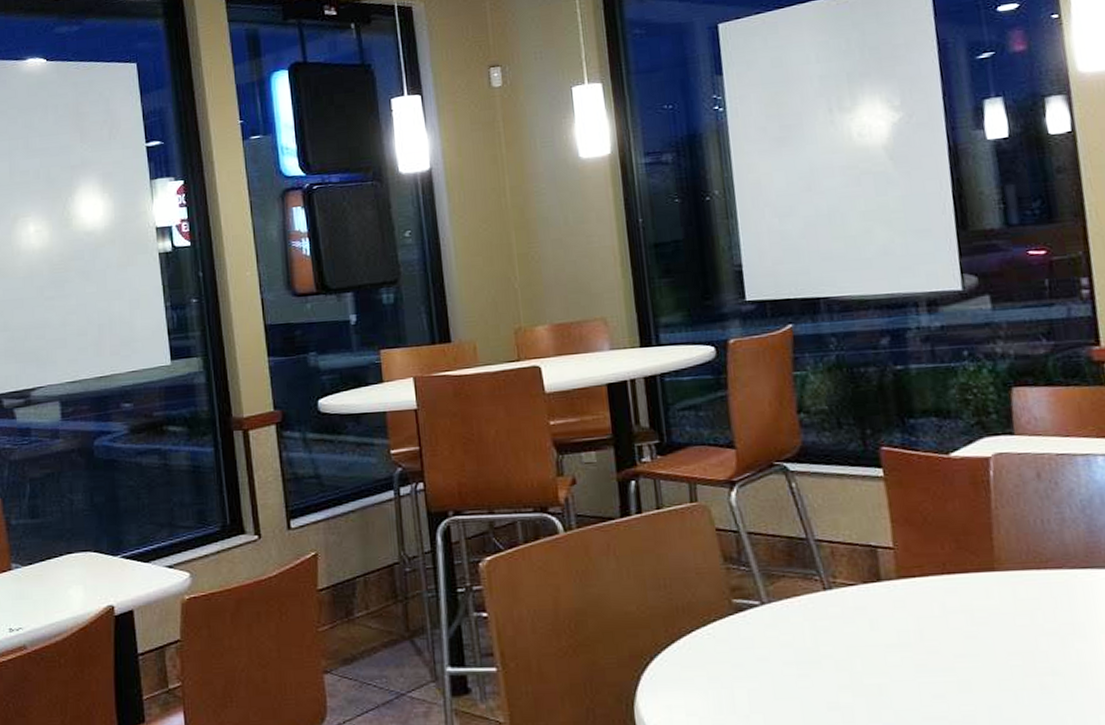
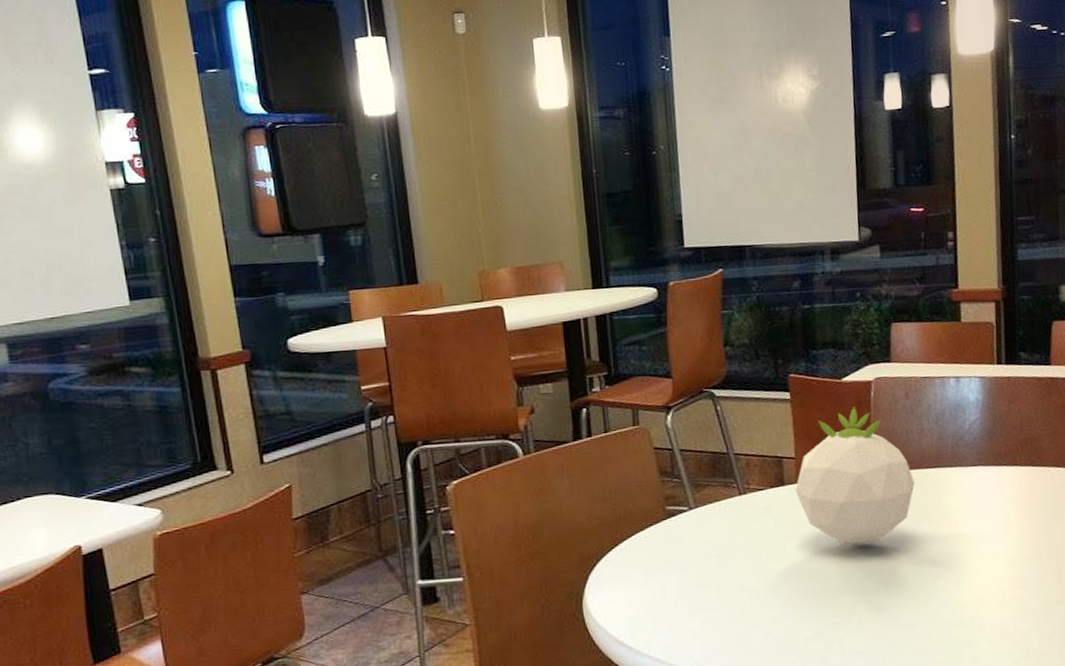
succulent plant: none [895,488,1058,661] -> present [795,407,915,544]

